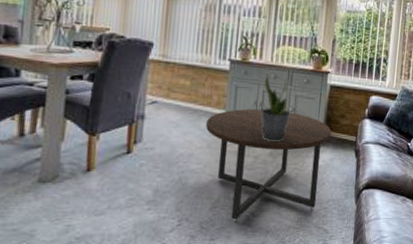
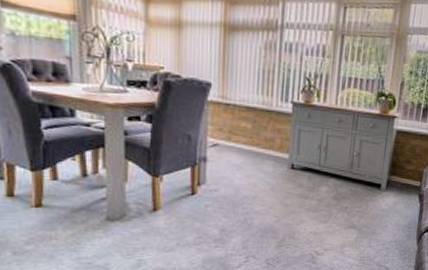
coffee table: present [206,108,331,223] -> none [269,152,396,260]
potted plant: present [261,74,291,143] -> none [325,117,355,187]

